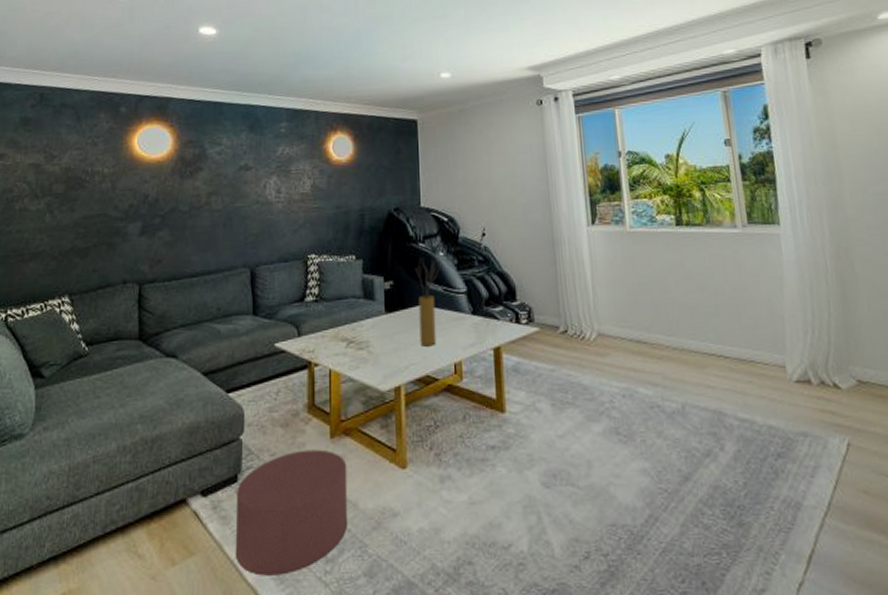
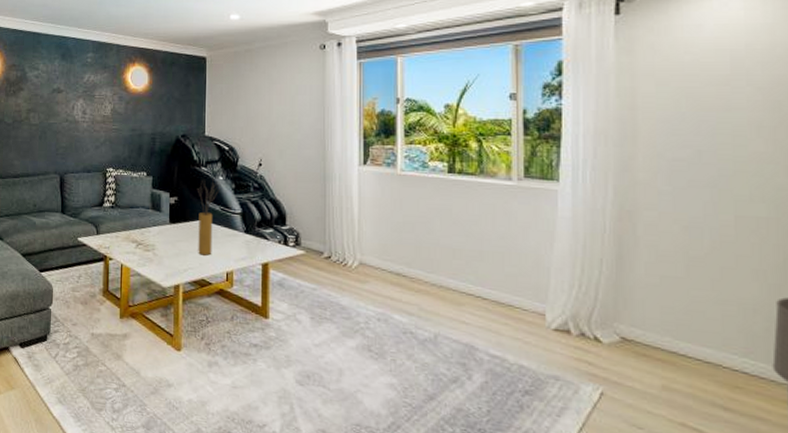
pouf: present [235,449,348,576] -> none [44,324,133,415]

